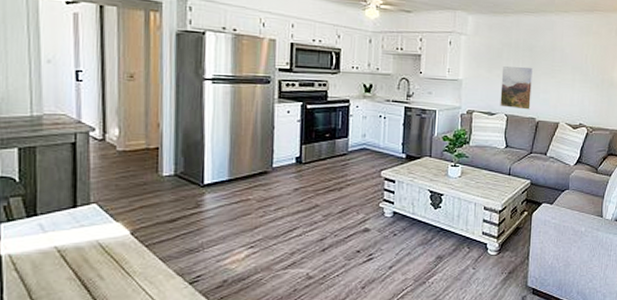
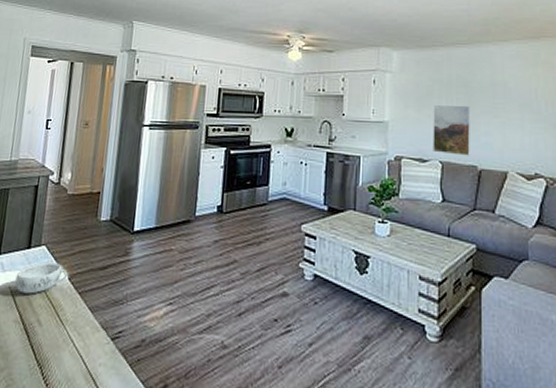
decorative bowl: none [62,219,130,252] -> present [15,262,68,294]

